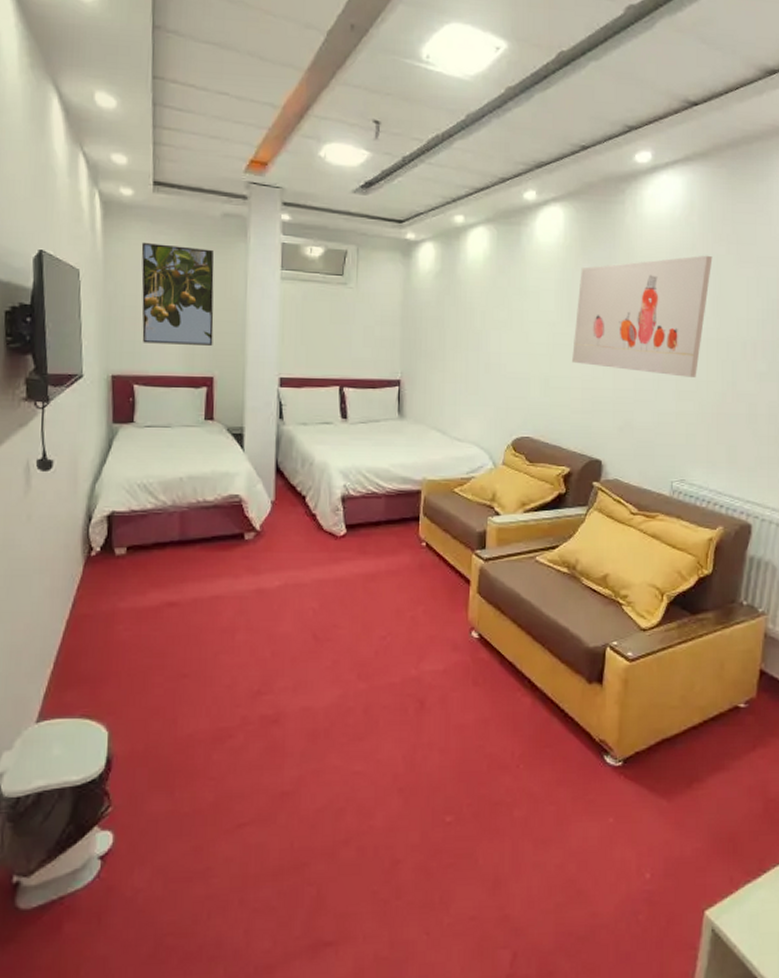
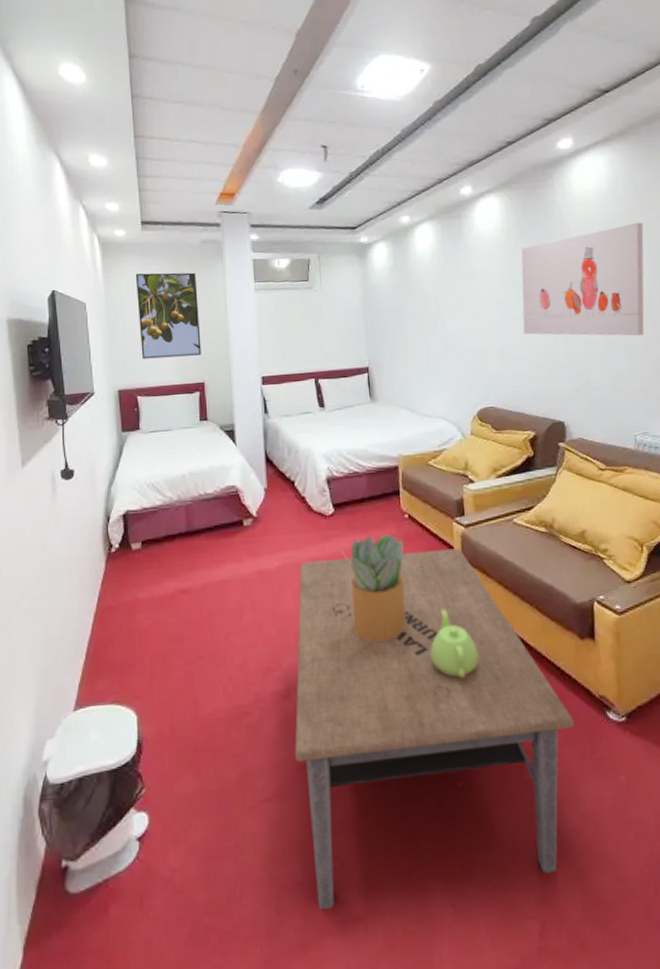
coffee table: none [278,582,571,933] -> present [294,548,575,909]
potted plant: none [350,560,417,671] -> present [341,533,406,641]
teapot: none [433,644,482,714] -> present [430,609,479,678]

